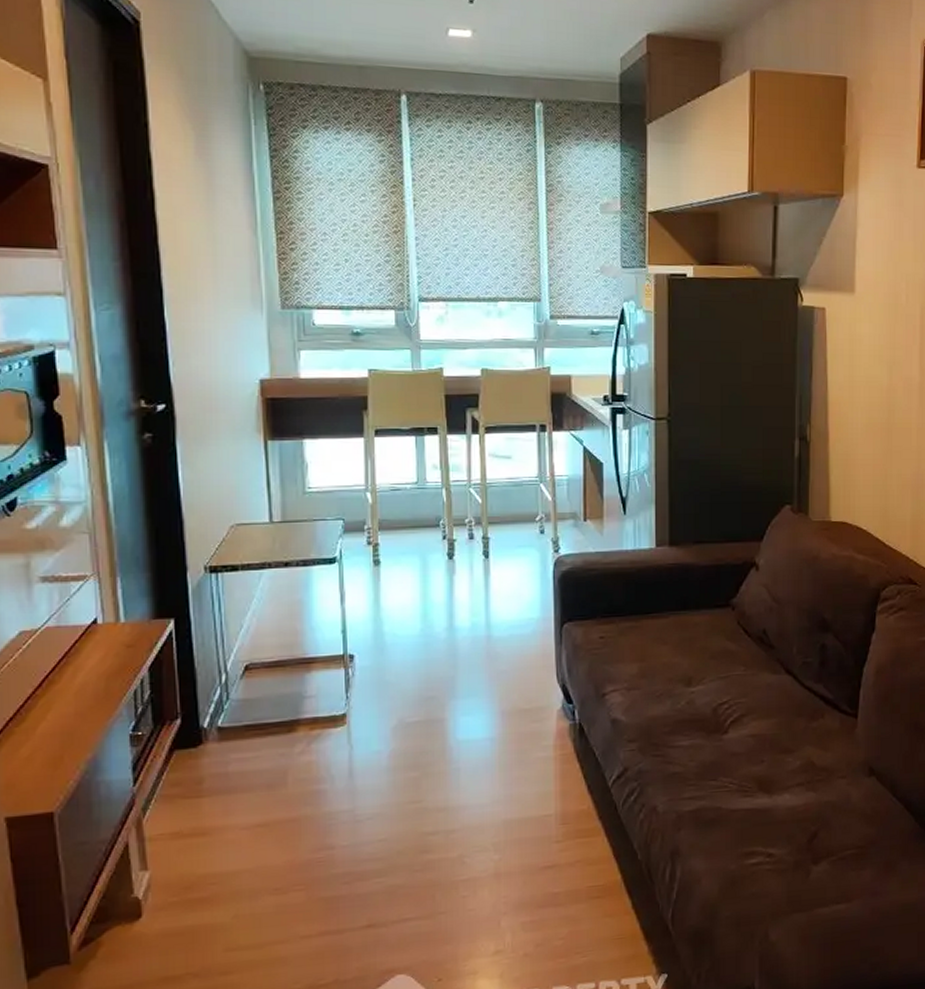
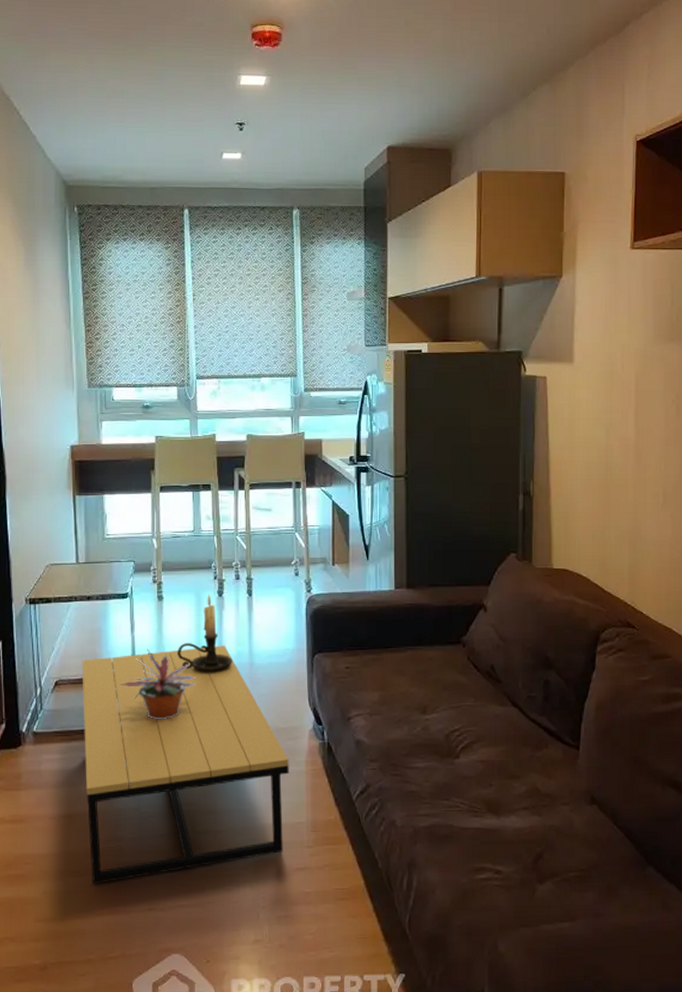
coffee table: none [279,616,534,902] -> present [82,645,289,884]
potted plant: none [327,622,423,705] -> present [120,648,197,719]
candle holder: none [397,557,466,649] -> present [176,594,232,673]

